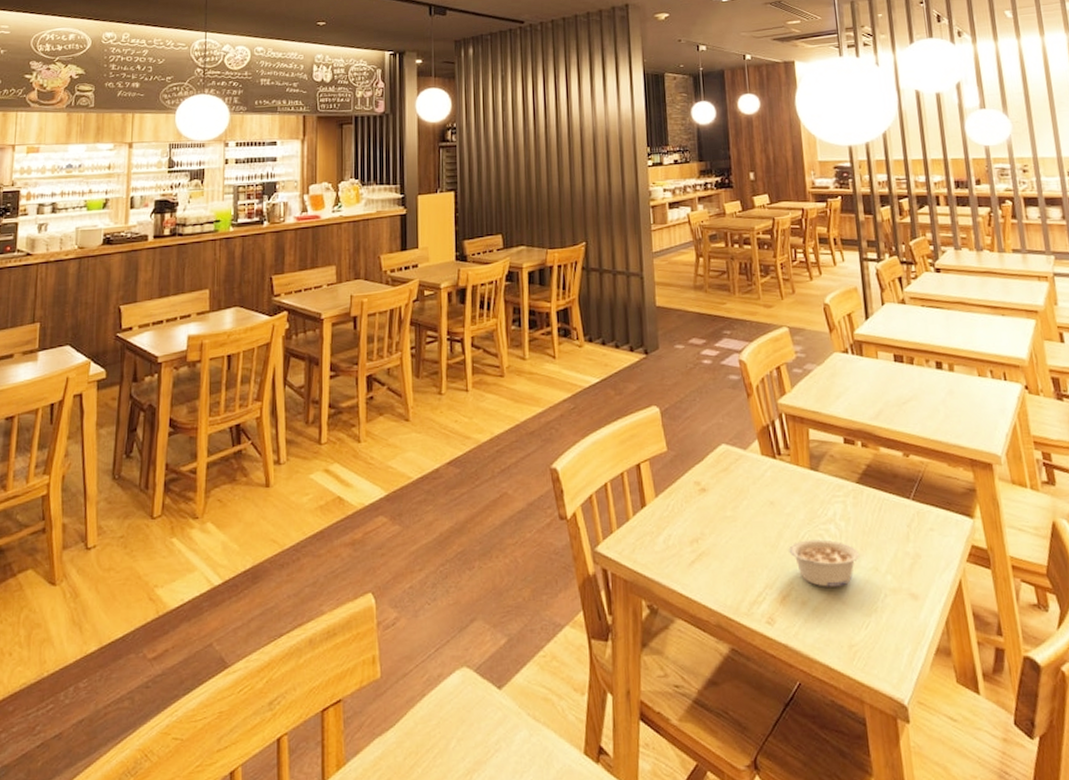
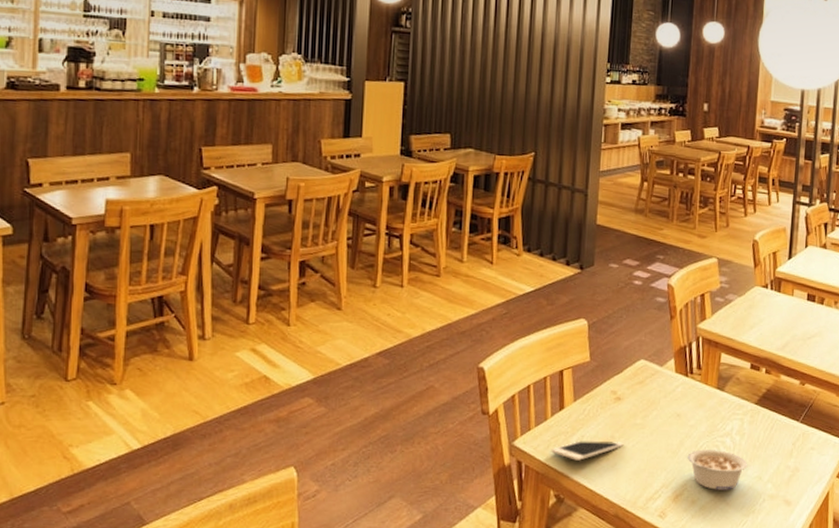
cell phone: none [637,539,716,564] -> present [551,441,624,461]

